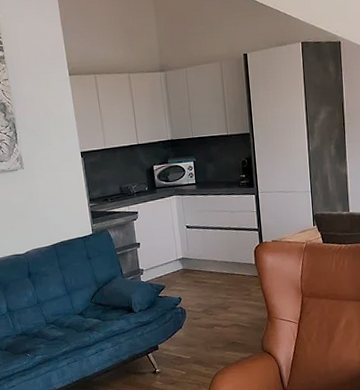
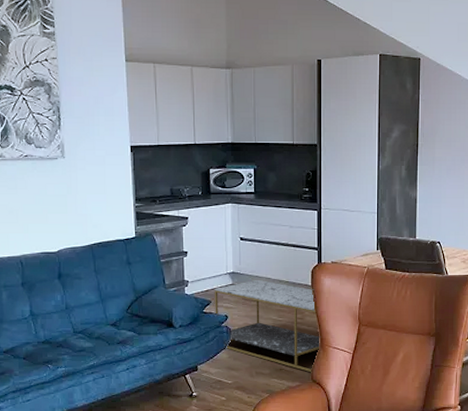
coffee table: none [167,262,268,344] -> present [215,279,321,373]

